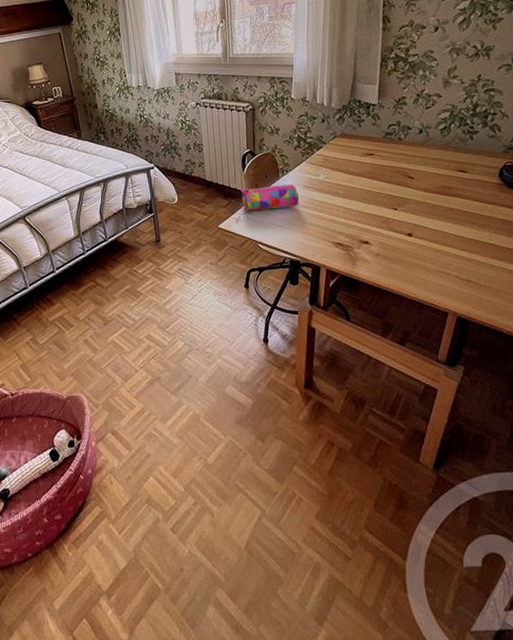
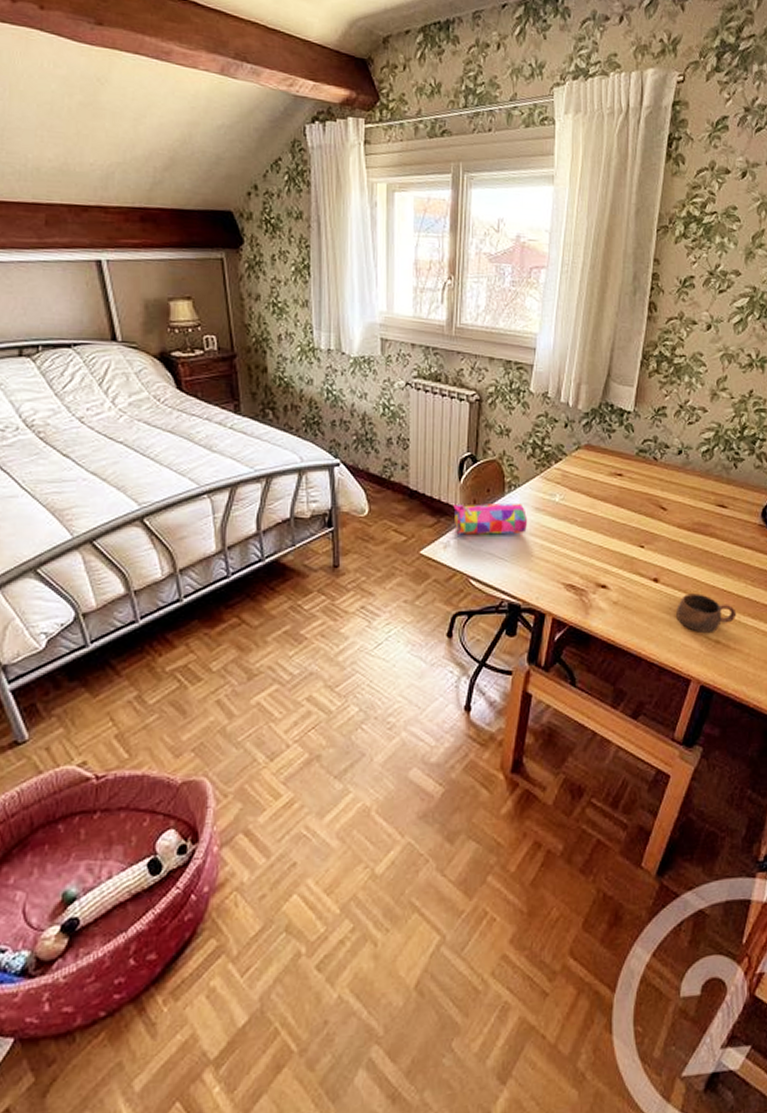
cup: none [430,243,484,274] -> present [676,593,737,632]

